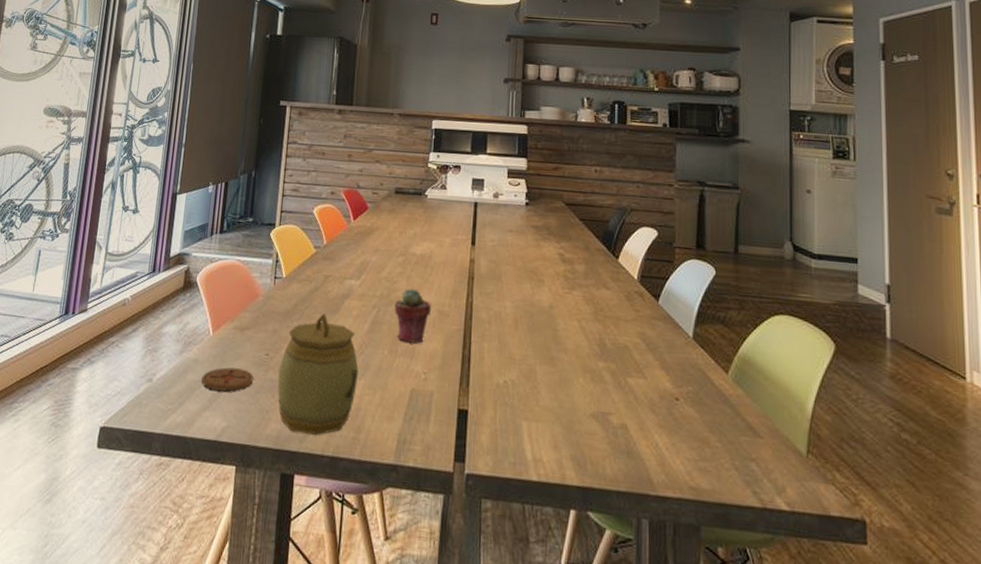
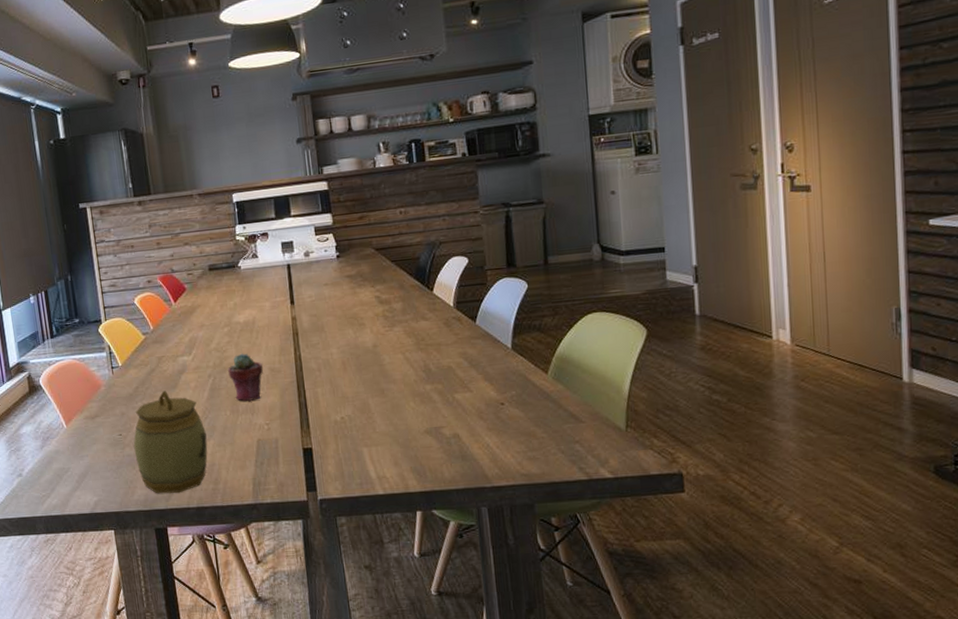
coaster: present [201,367,254,392] -> none [66,450,114,473]

